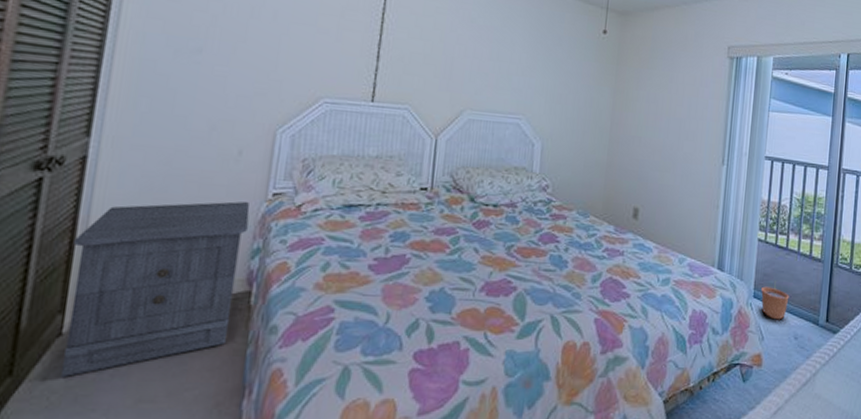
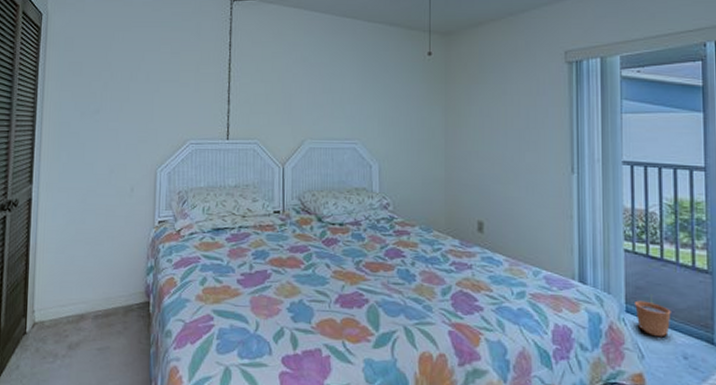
nightstand: present [59,201,250,378] -> none [27,229,143,367]

